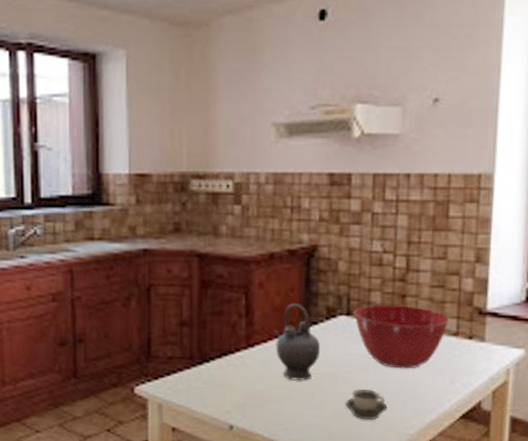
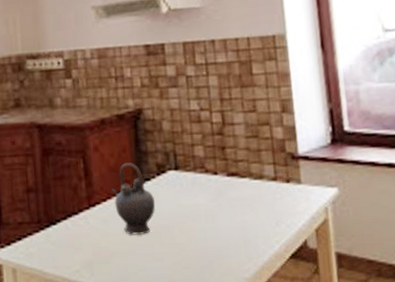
cup: present [345,388,388,420] -> none [183,237,223,268]
mixing bowl: present [353,304,450,369] -> none [180,156,267,216]

